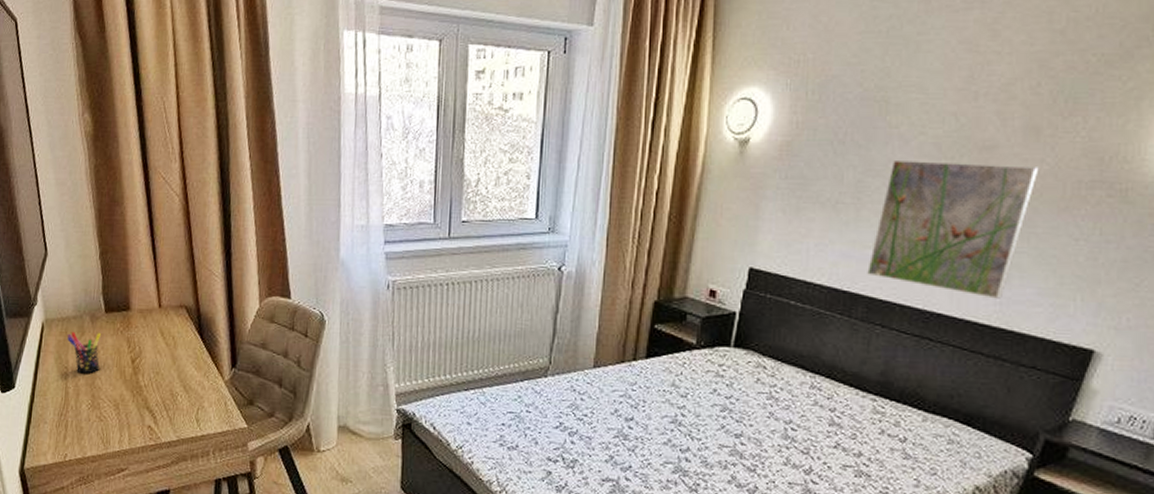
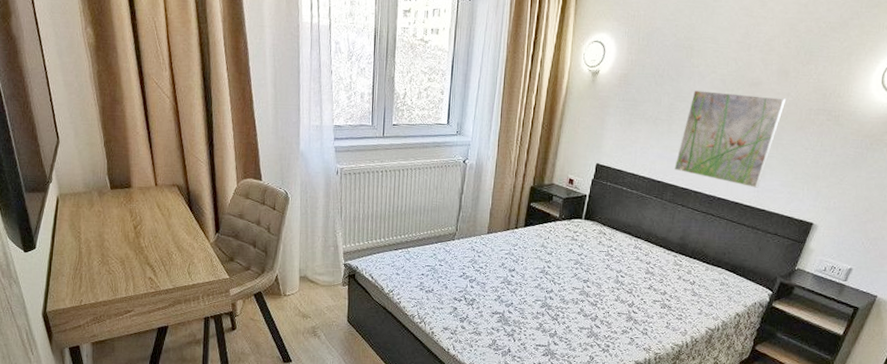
pen holder: present [66,332,101,374] -> none [78,204,108,238]

